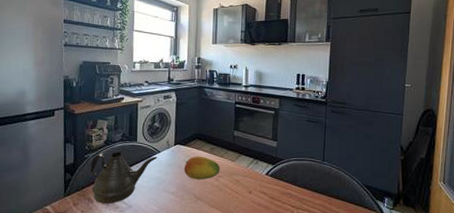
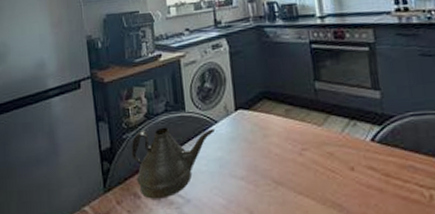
fruit: present [183,156,220,180] -> none [252,122,304,156]

